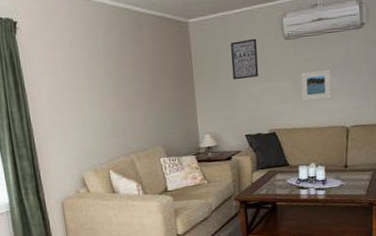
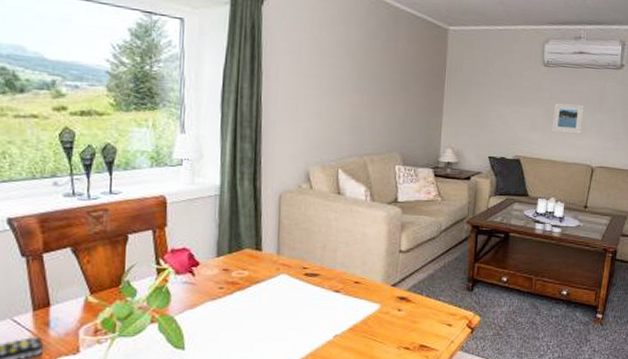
wall art: present [231,38,259,80] -> none [485,58,516,98]

